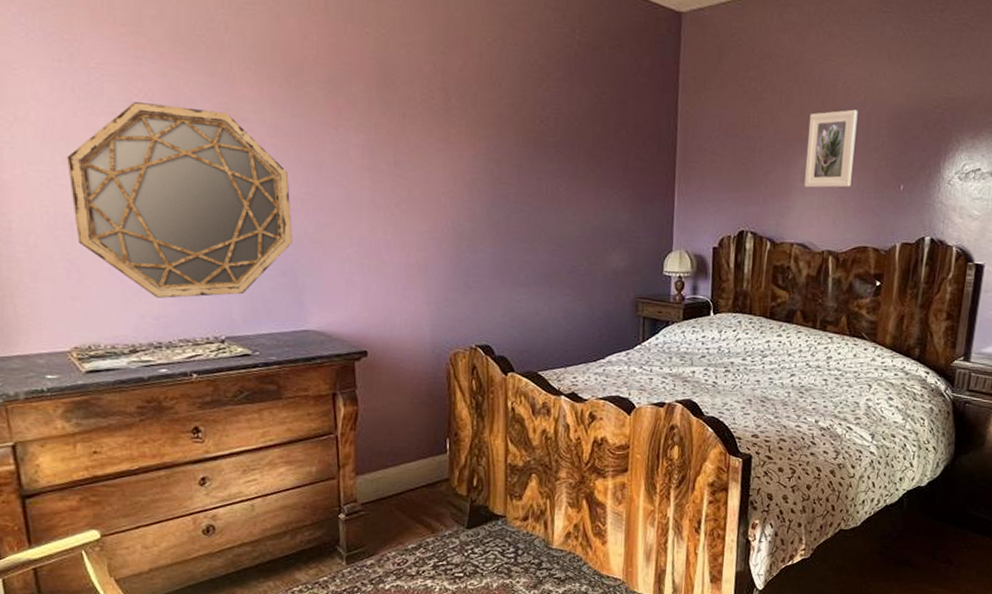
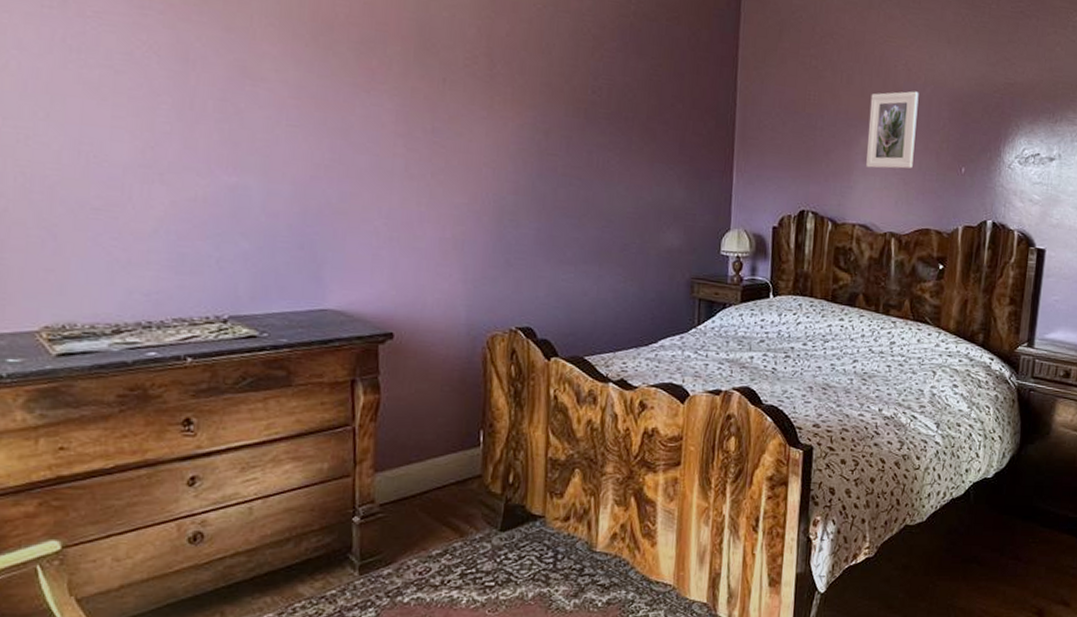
home mirror: present [67,102,292,298] -> none [51,55,313,272]

